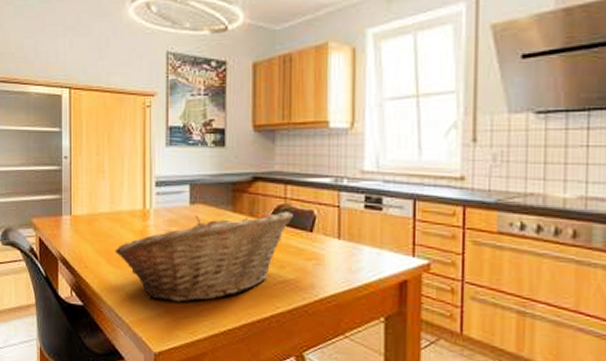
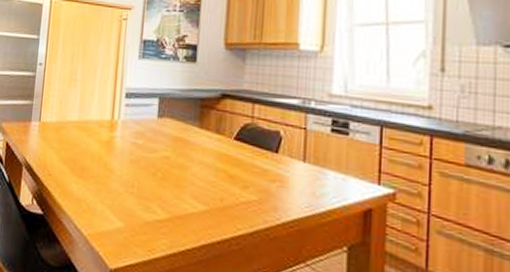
fruit basket: present [115,210,293,303] -> none [79,129,259,218]

